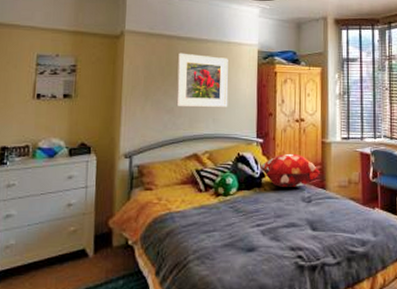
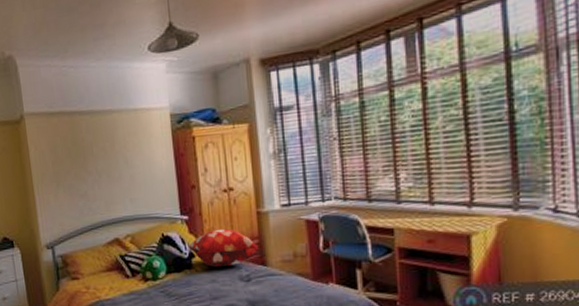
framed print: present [176,53,228,107] -> none [83,128,144,191]

